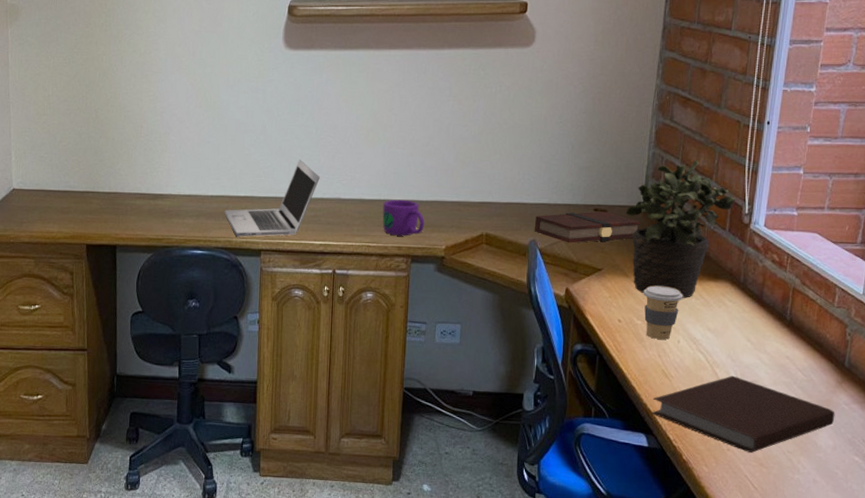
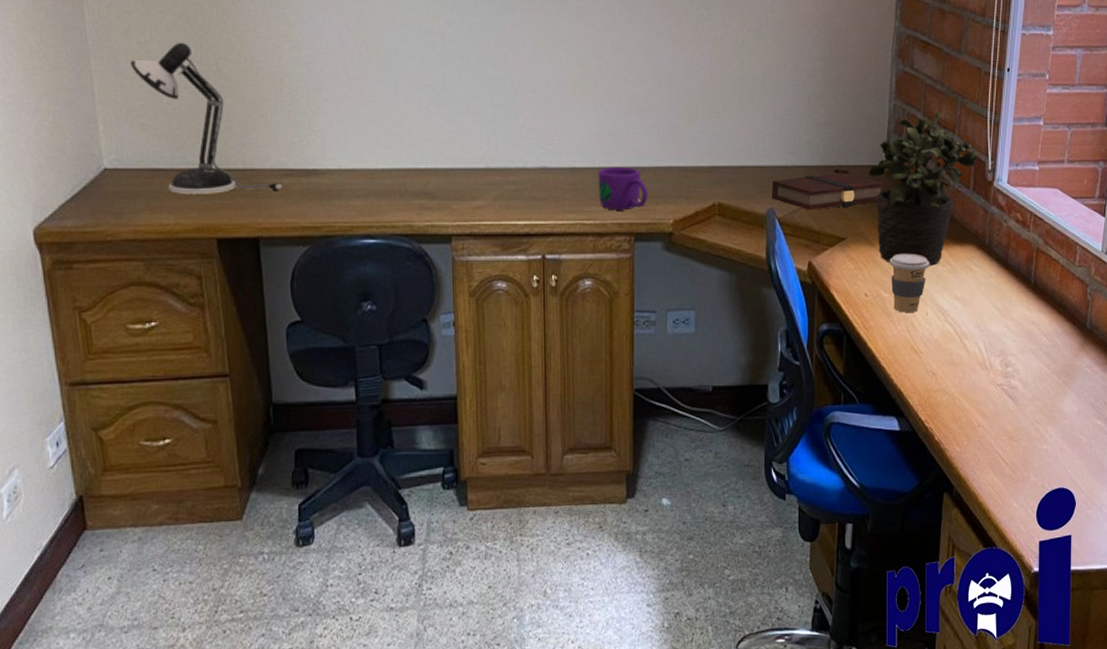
desk lamp: none [37,96,137,210] -> present [130,42,283,194]
laptop: present [224,159,320,237] -> none [401,120,520,220]
notebook: present [651,375,835,453] -> none [901,346,1079,427]

